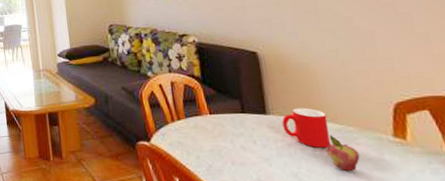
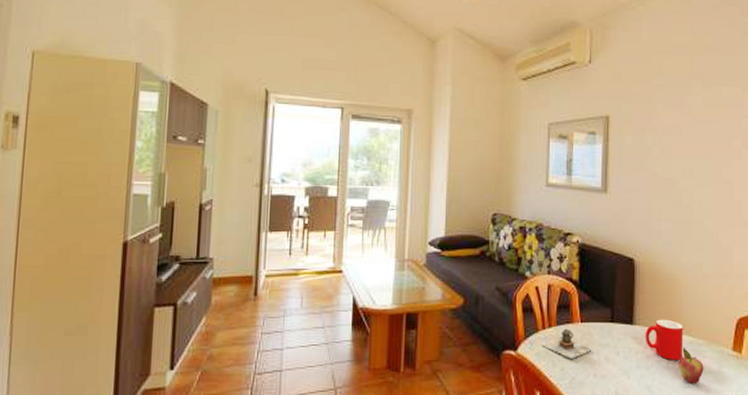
teapot: none [173,120,226,148] -> present [541,328,592,359]

